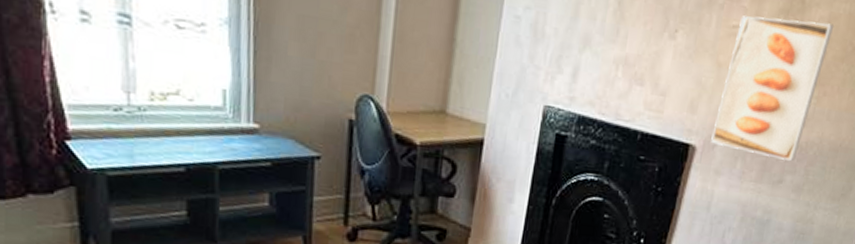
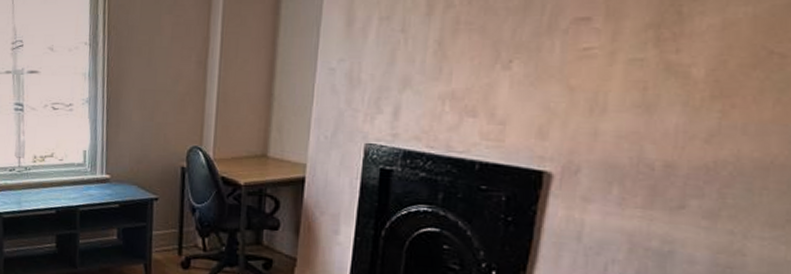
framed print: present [711,15,835,161] -> none [572,30,733,183]

